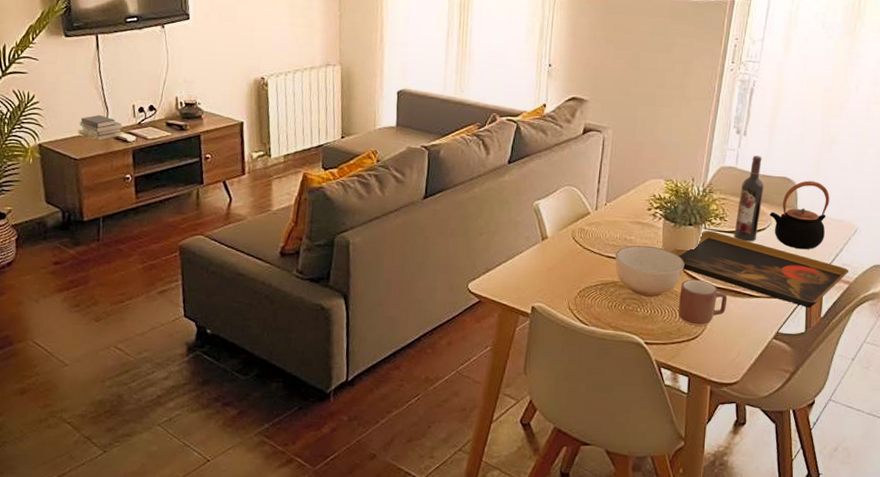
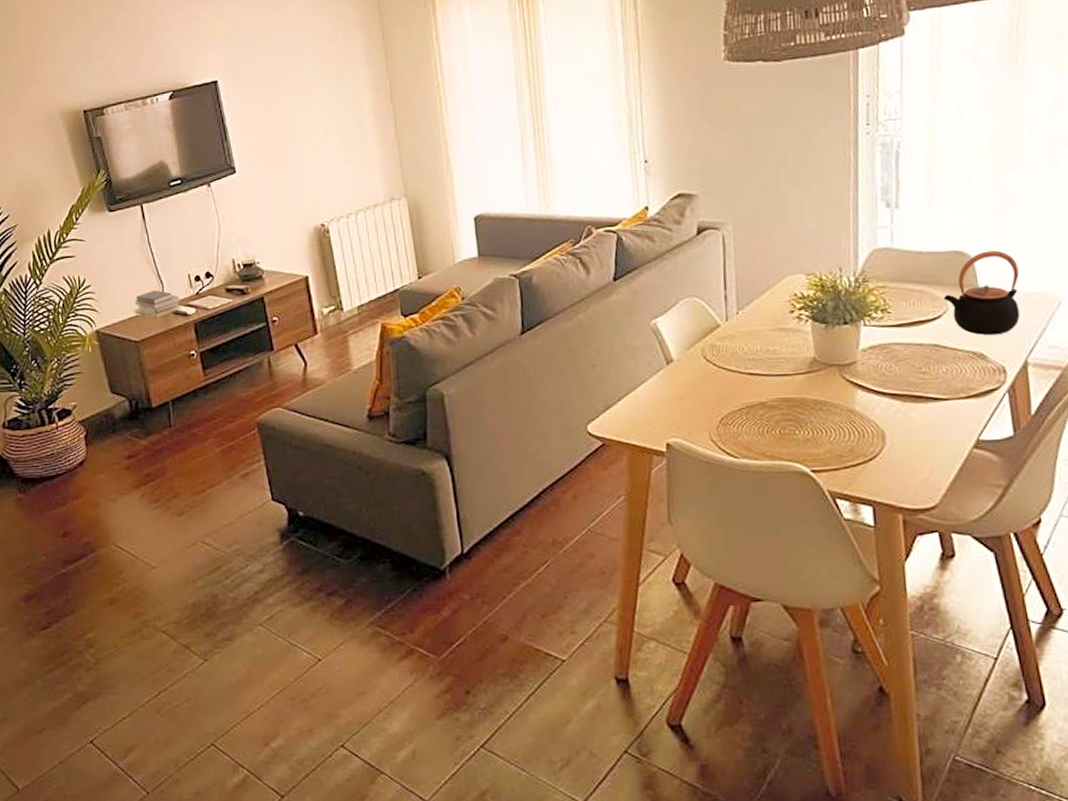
bowl: present [615,245,685,297] -> none [757,354,846,416]
decorative tray: present [671,230,849,309] -> none [826,327,1060,406]
mug: present [678,279,728,326] -> none [845,387,907,444]
wine bottle: present [734,156,764,242] -> none [902,230,933,335]

